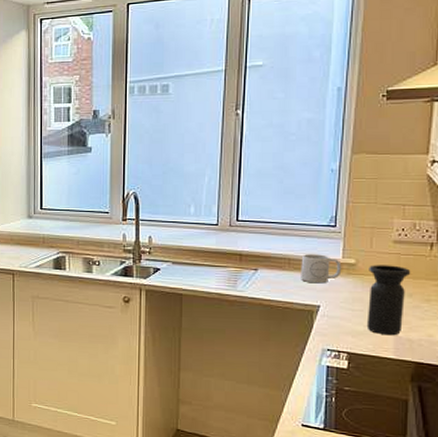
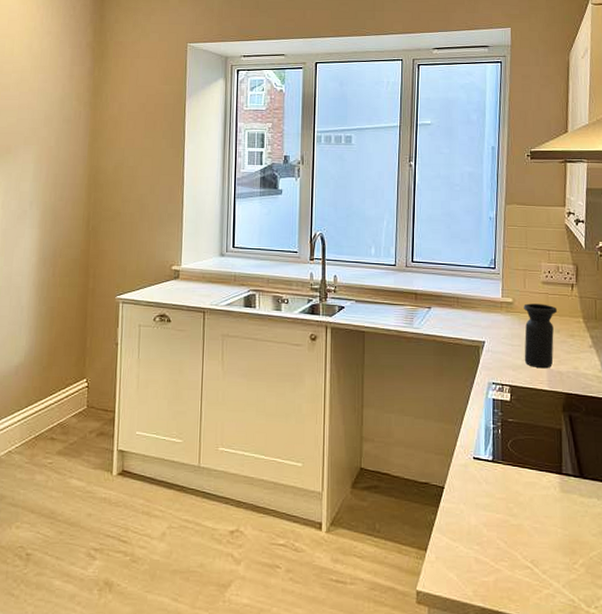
mug: present [301,254,342,284] -> none [468,293,502,321]

